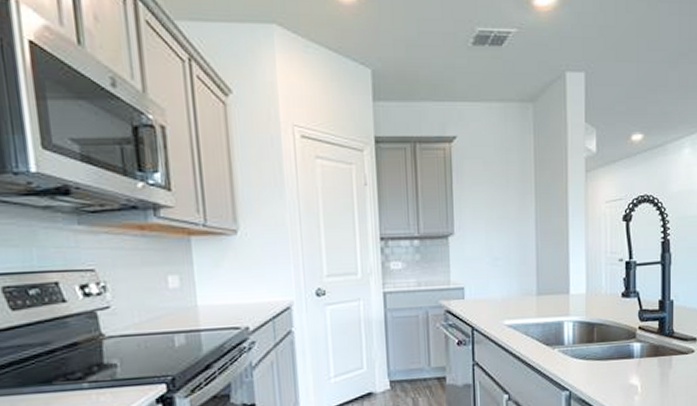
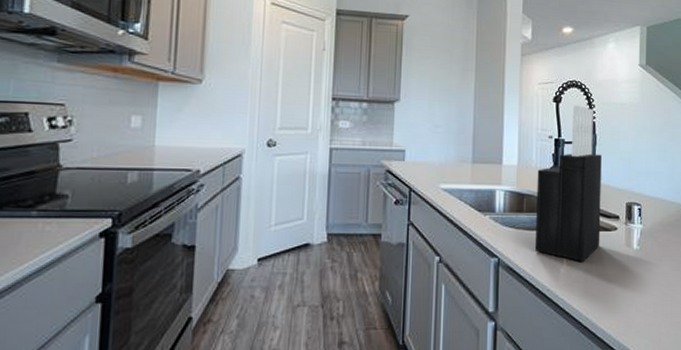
knife block: none [608,222,677,389] -> present [535,105,602,263]

